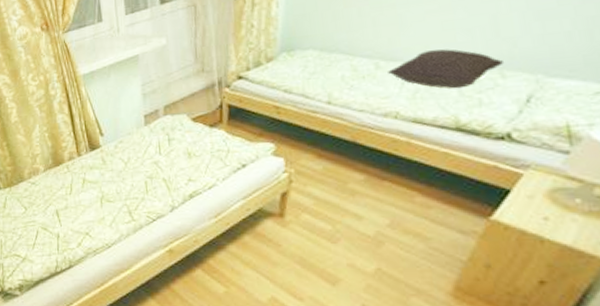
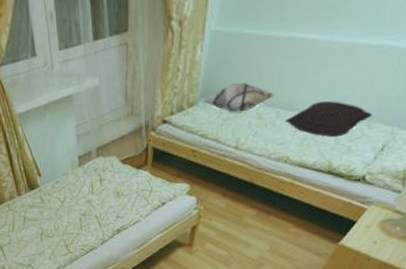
decorative pillow: none [282,35,370,66] -> present [202,83,274,113]

